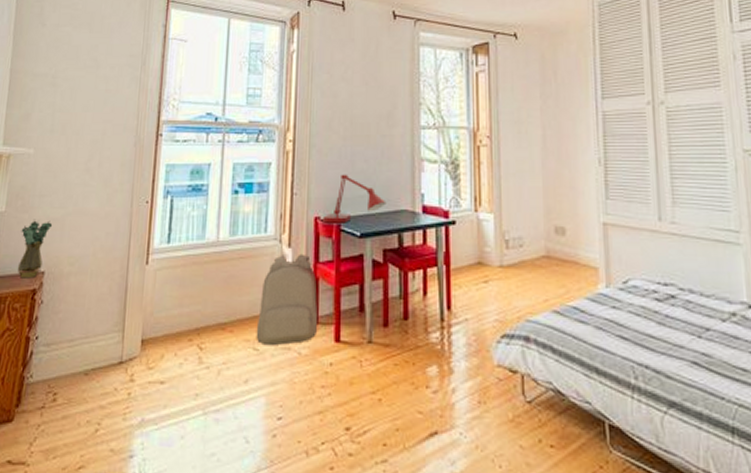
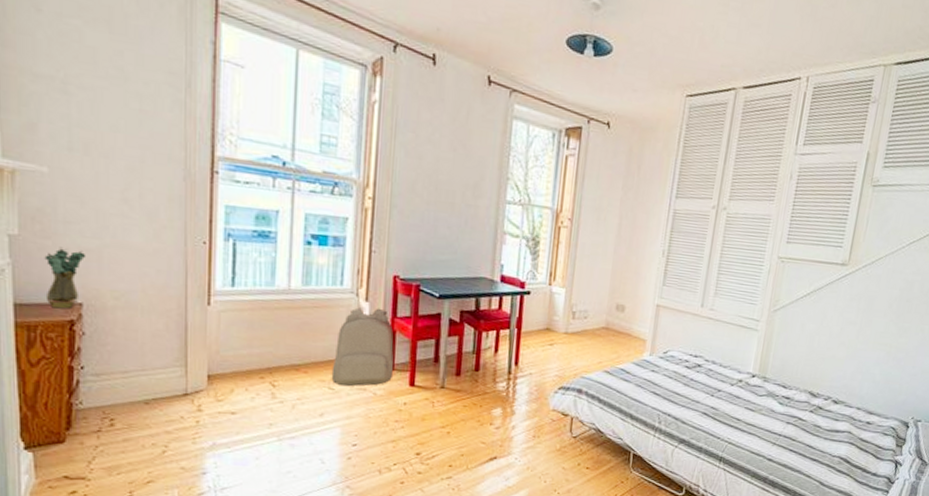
desk lamp: present [323,174,387,223] -> none [402,237,467,284]

